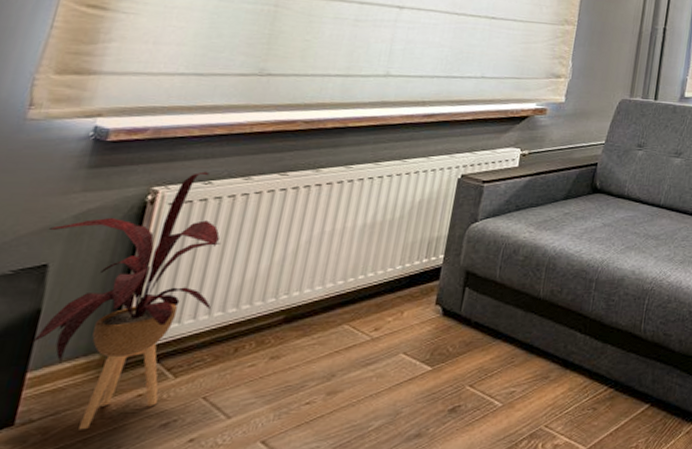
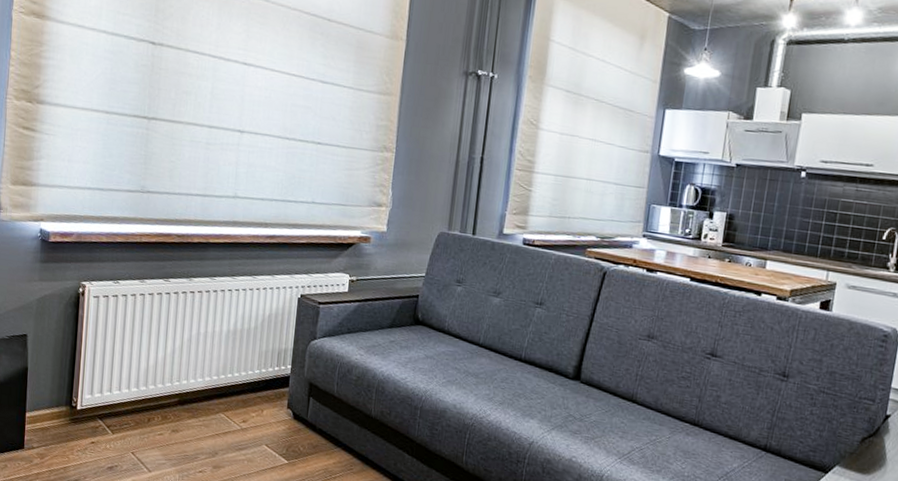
house plant: present [29,171,221,430] -> none [23,272,131,461]

